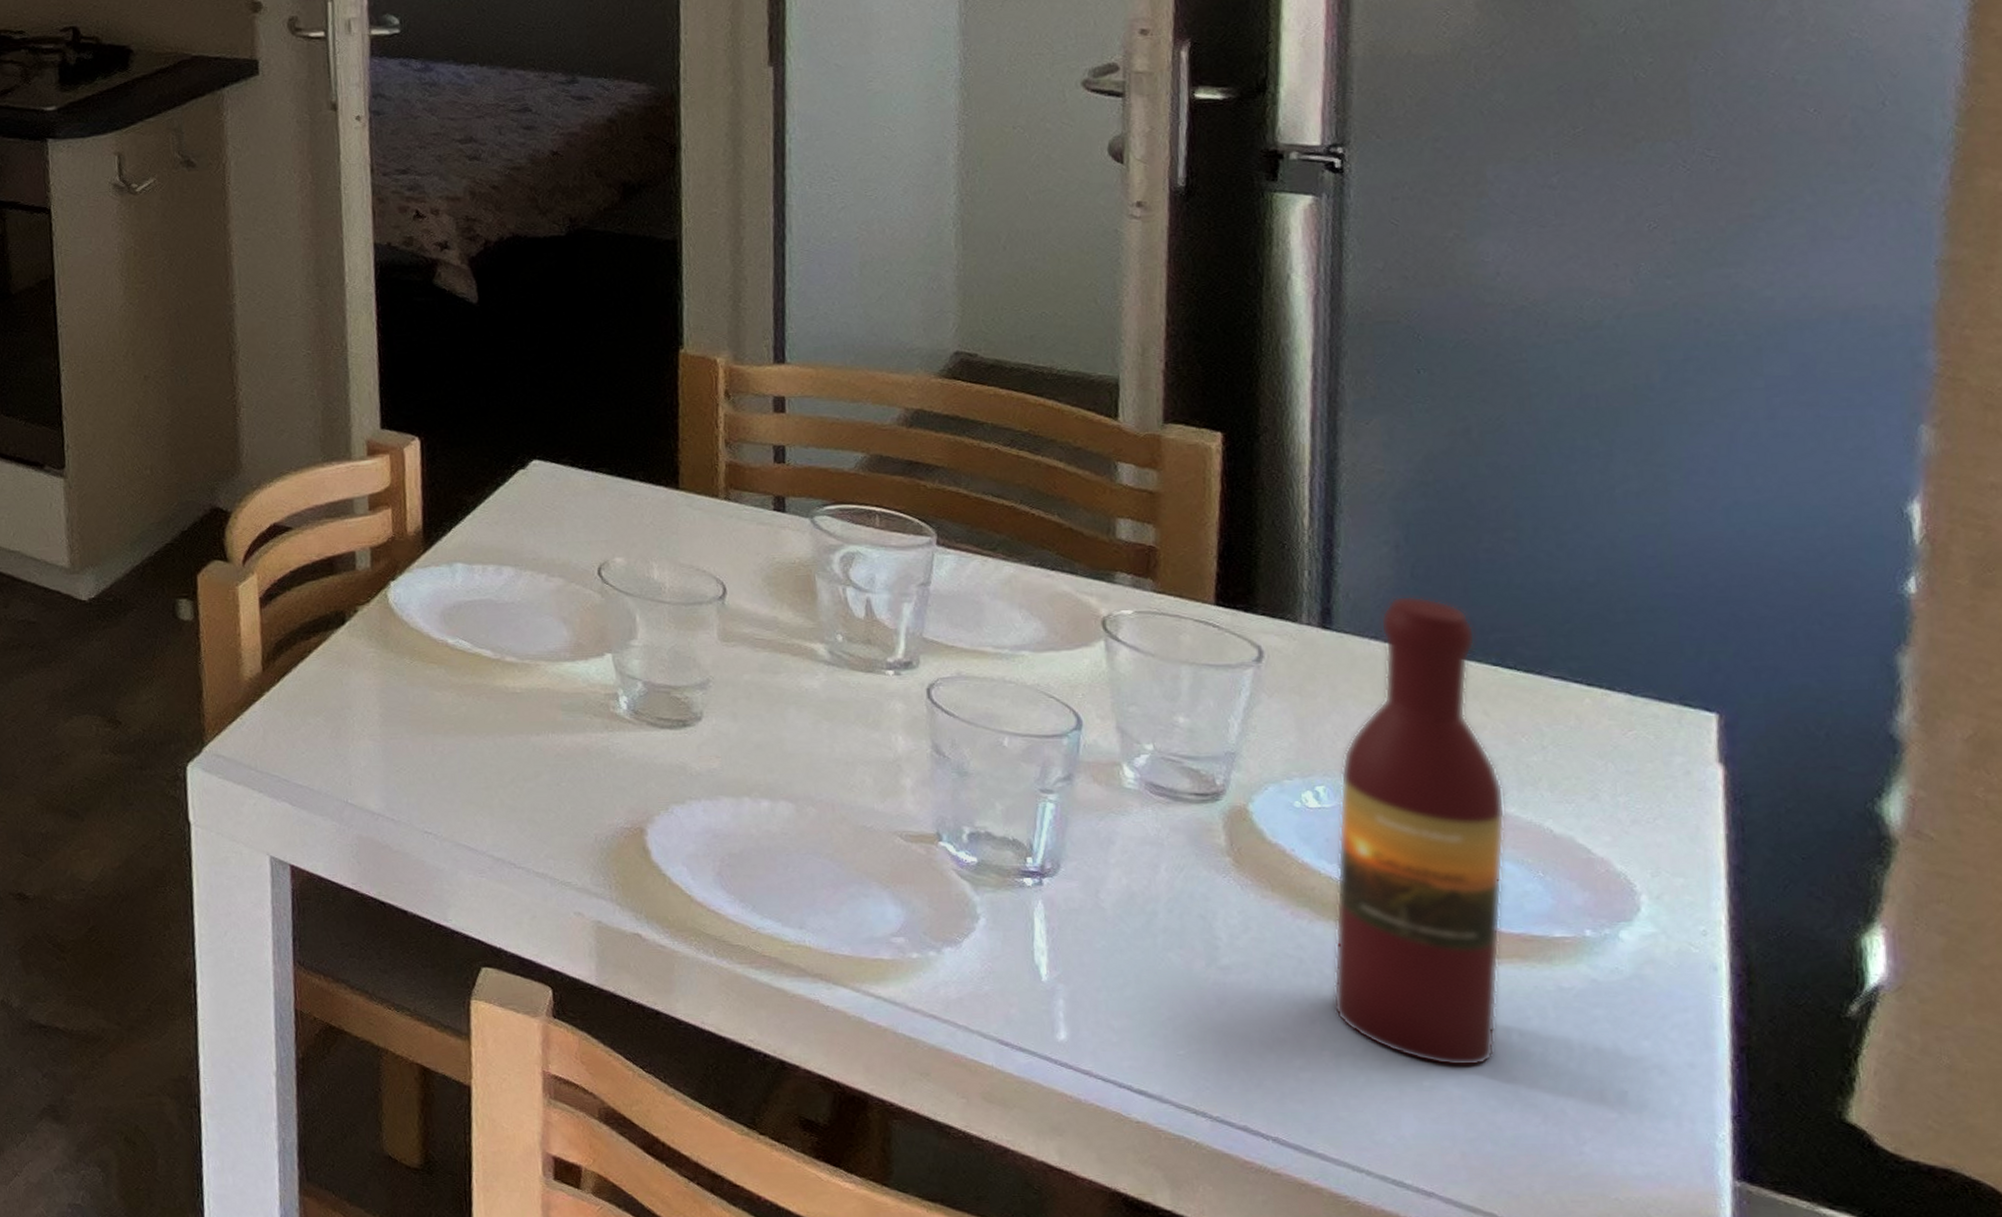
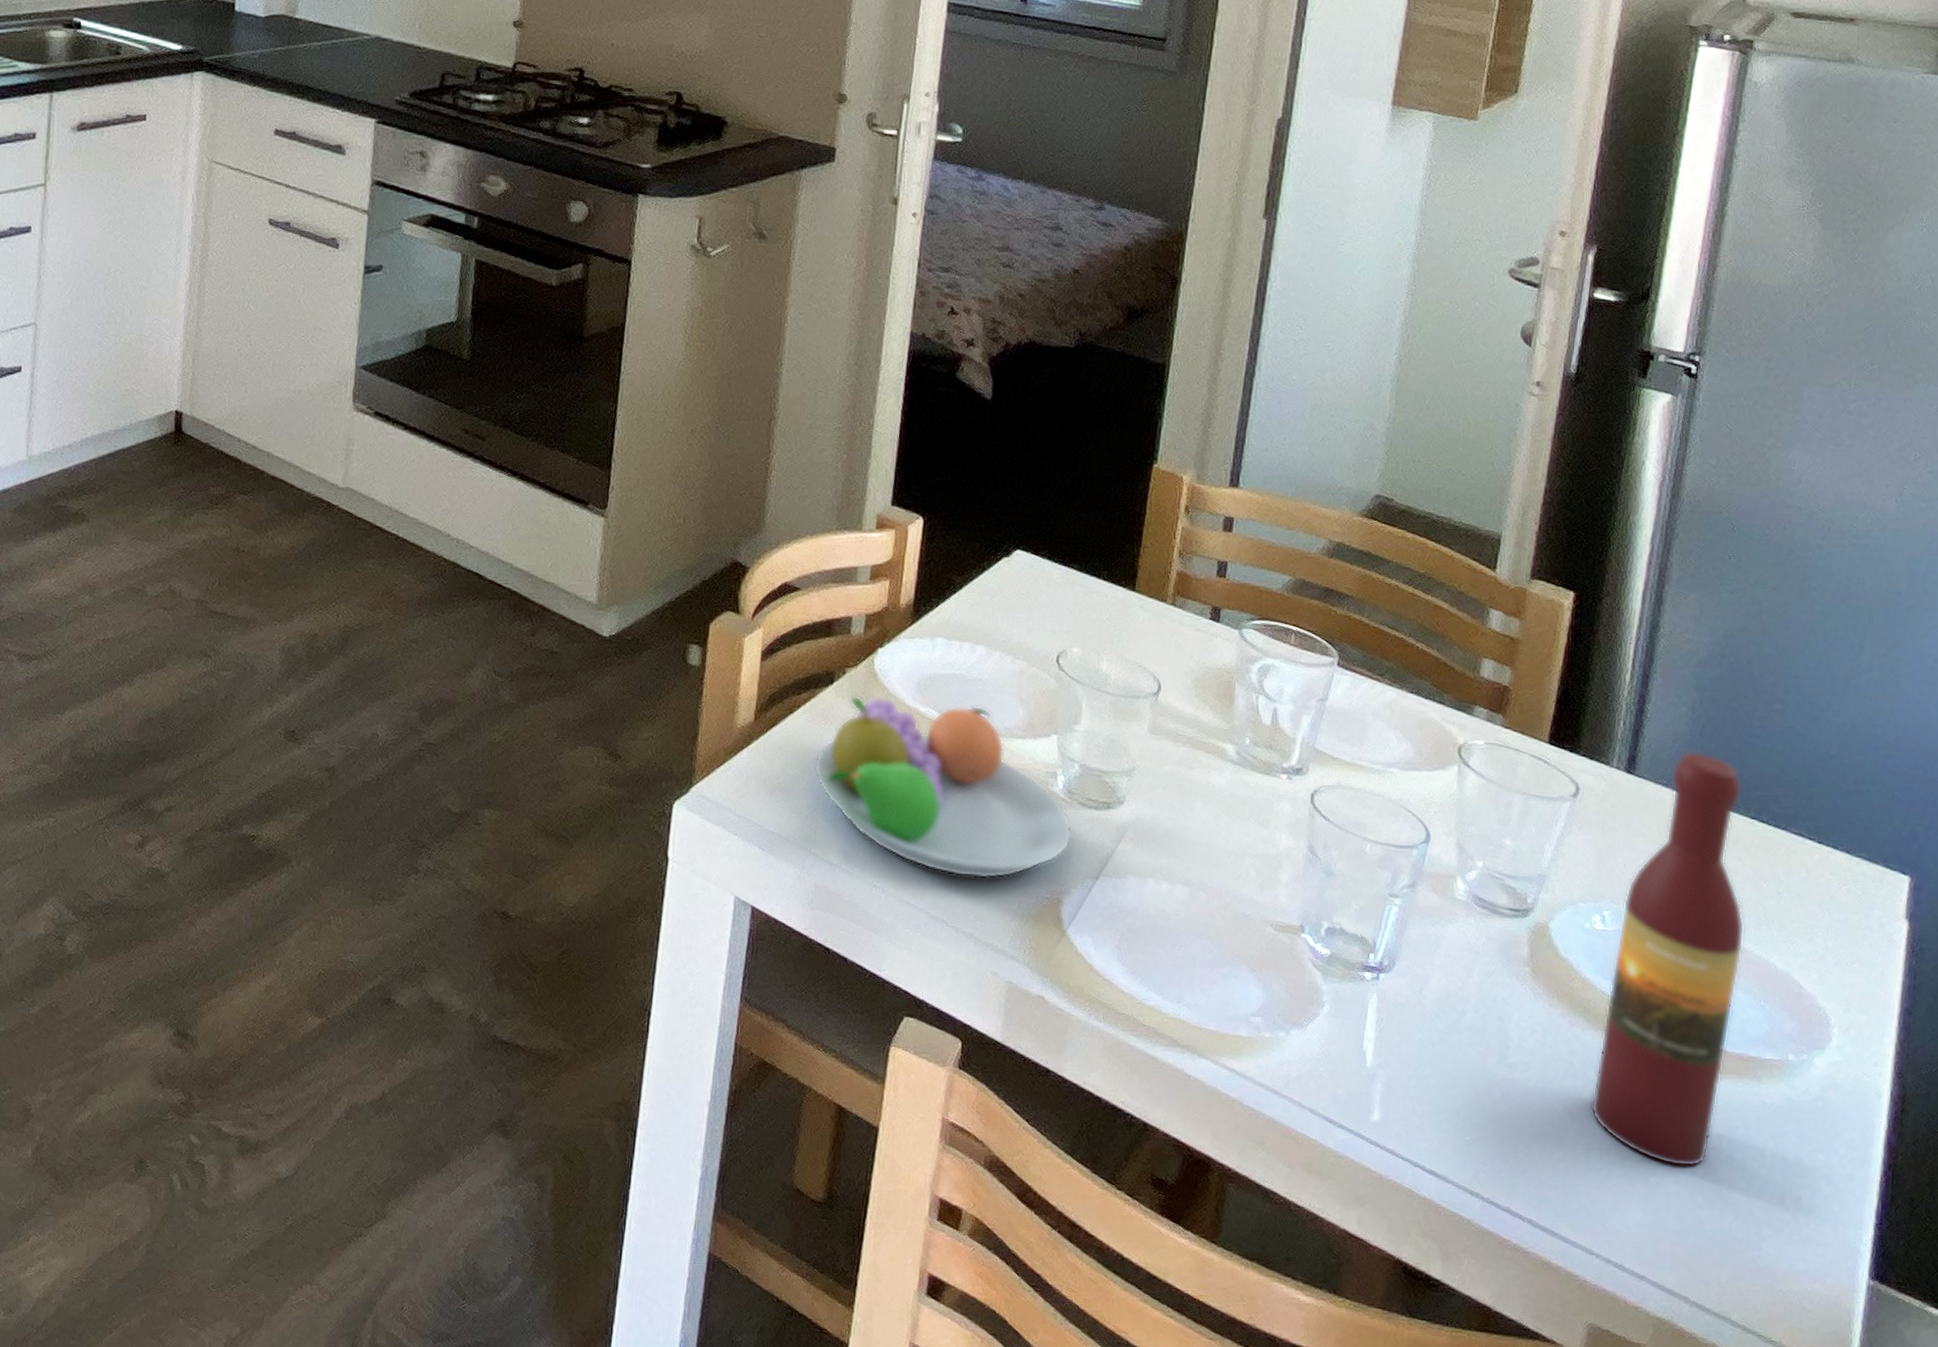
fruit bowl: none [336,631,647,815] -> present [813,696,1073,880]

